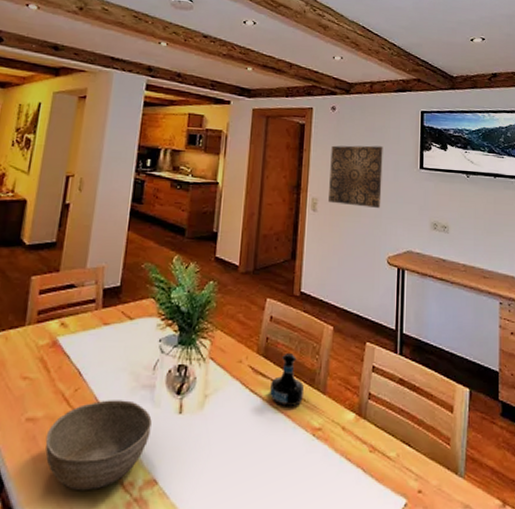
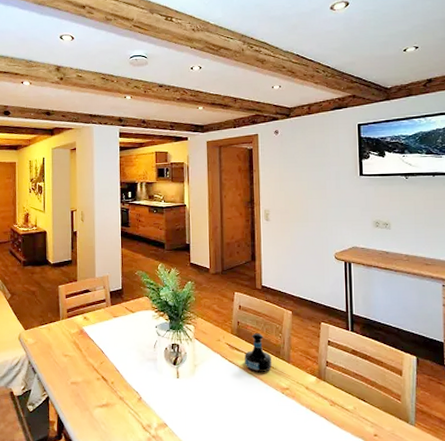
bowl: present [45,400,152,491] -> none [86,369,158,430]
wall art: present [329,145,383,208] -> none [277,160,326,214]

